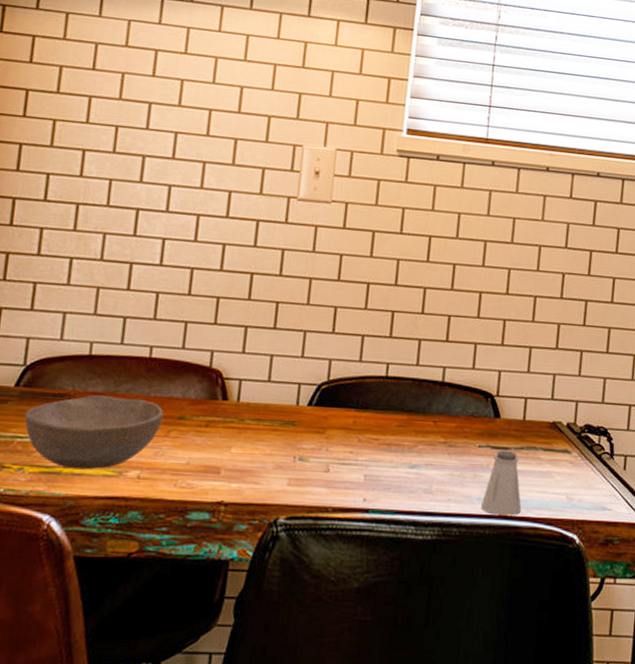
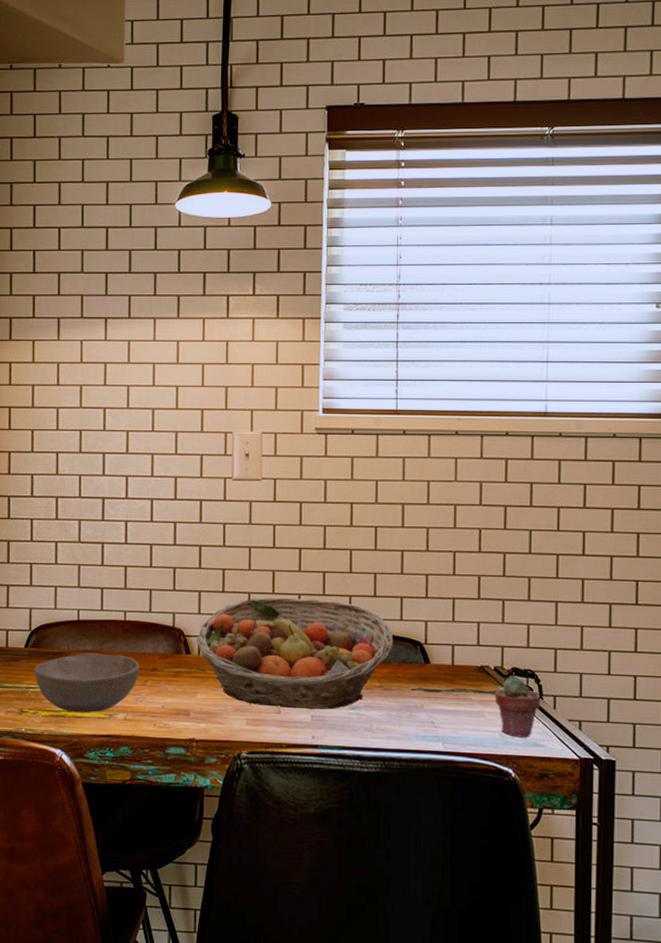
fruit basket: none [236,337,464,469] -> present [196,597,394,710]
saltshaker: present [480,450,522,516] -> none [418,692,457,751]
potted succulent: none [564,434,612,502] -> present [494,676,541,739]

